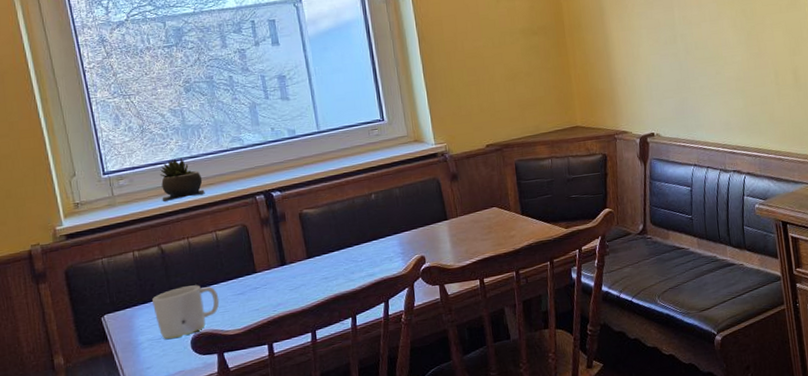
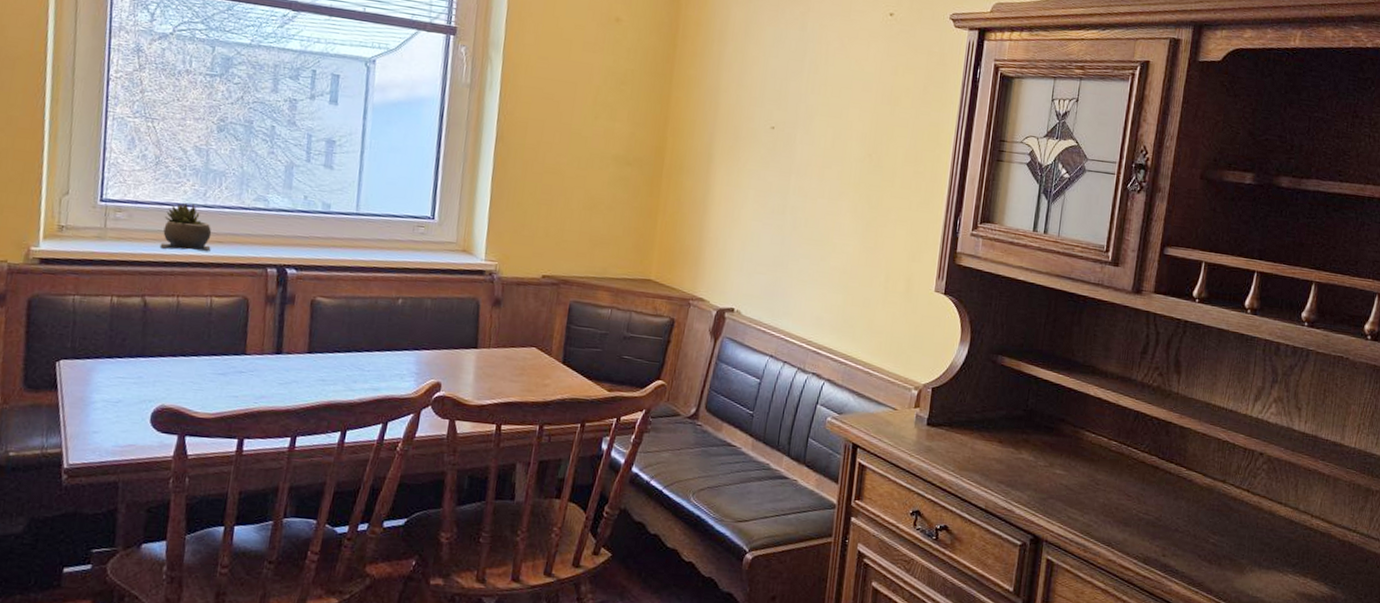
mug: present [152,285,220,339] -> none [118,349,197,406]

